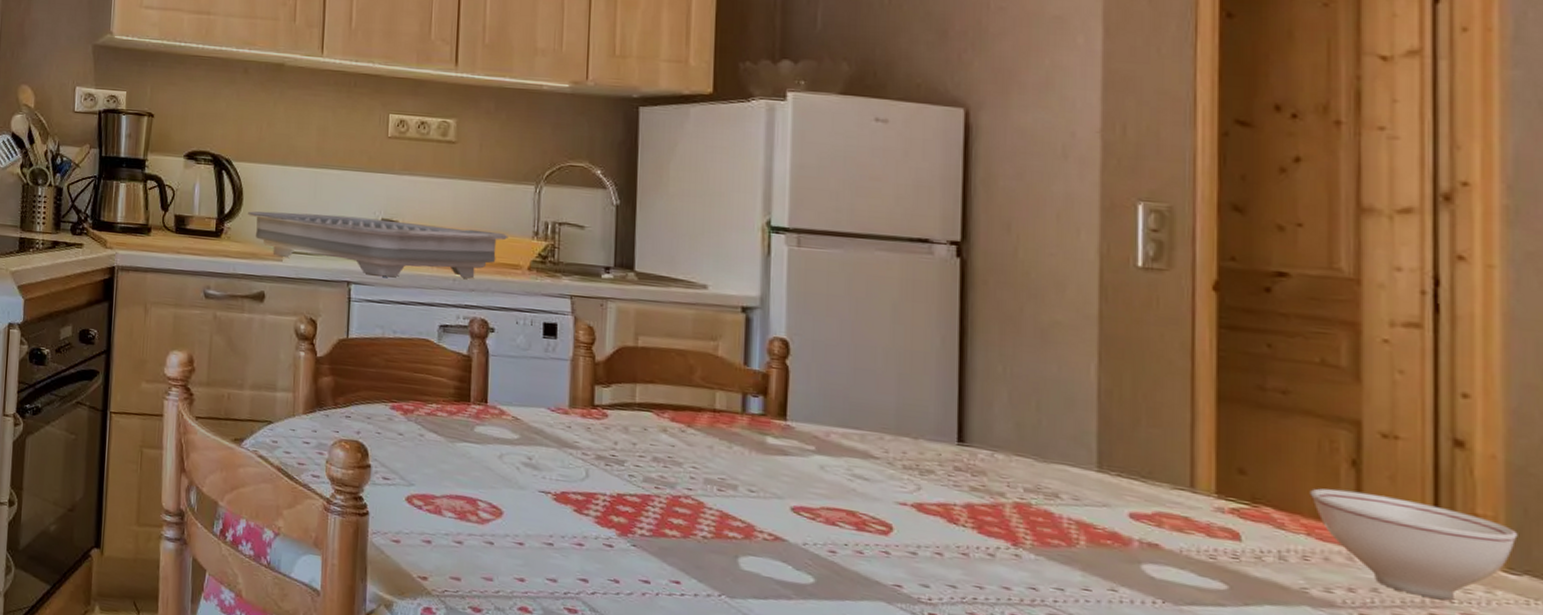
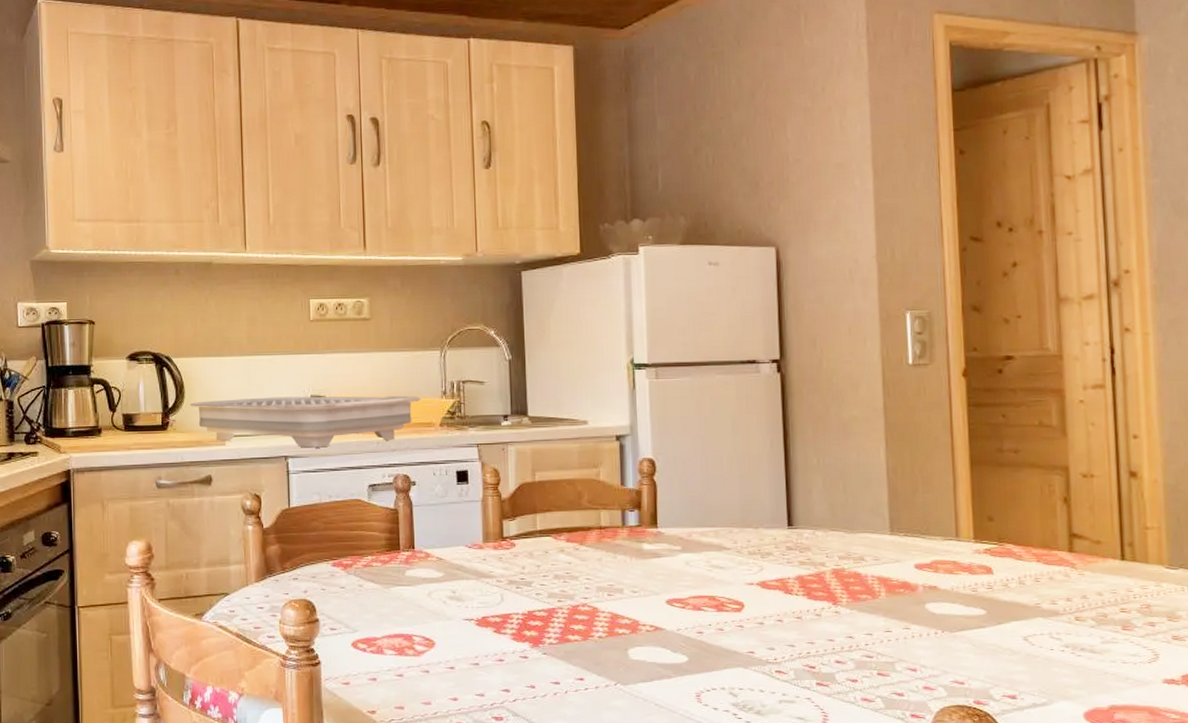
bowl: present [1310,488,1518,600] -> none [1037,522,1174,596]

